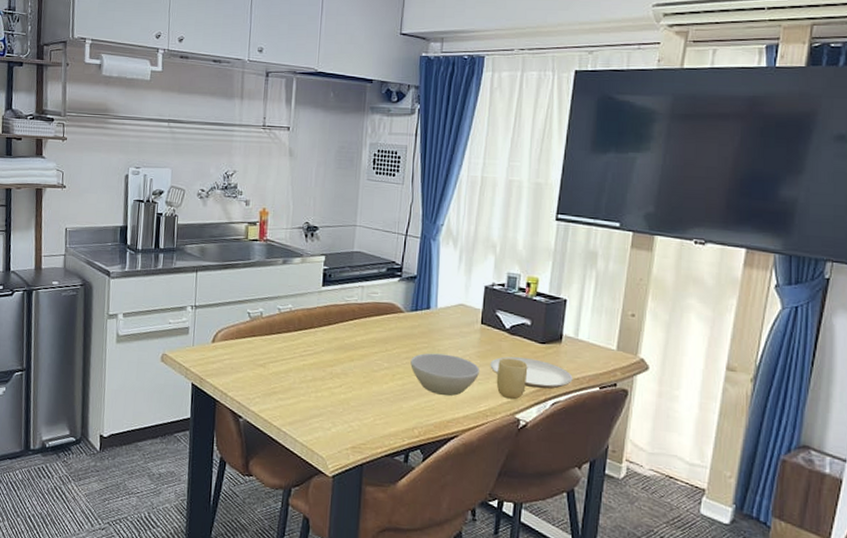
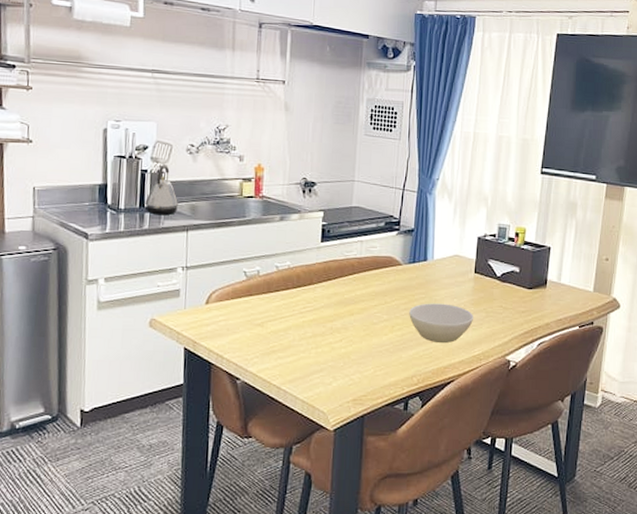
kettle: none [159,208,190,256] -> present [145,164,179,216]
plate: present [490,356,573,389] -> none [483,303,556,331]
cup: present [496,358,528,400] -> none [489,304,517,343]

